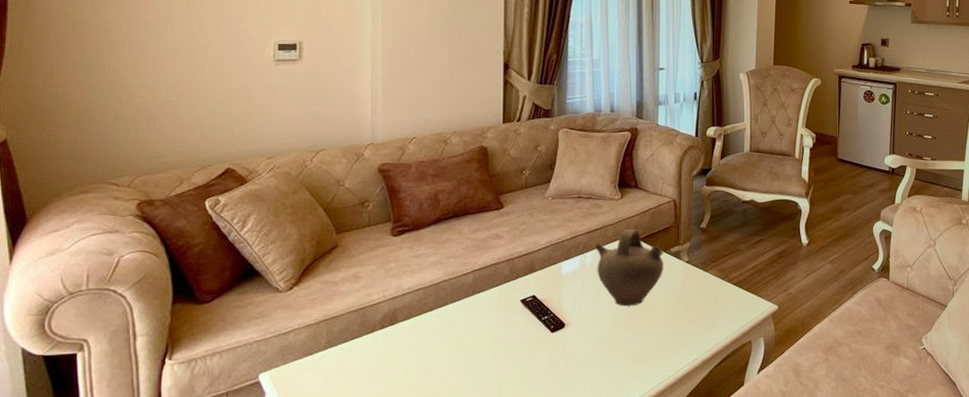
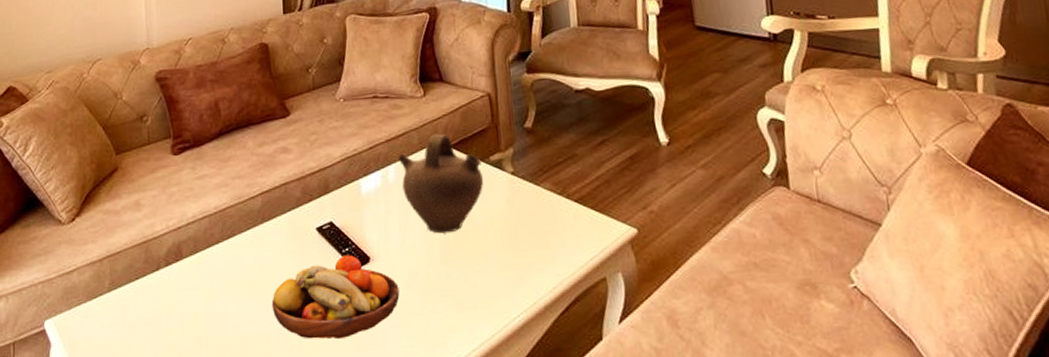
fruit bowl: none [477,321,588,387] -> present [271,255,400,340]

